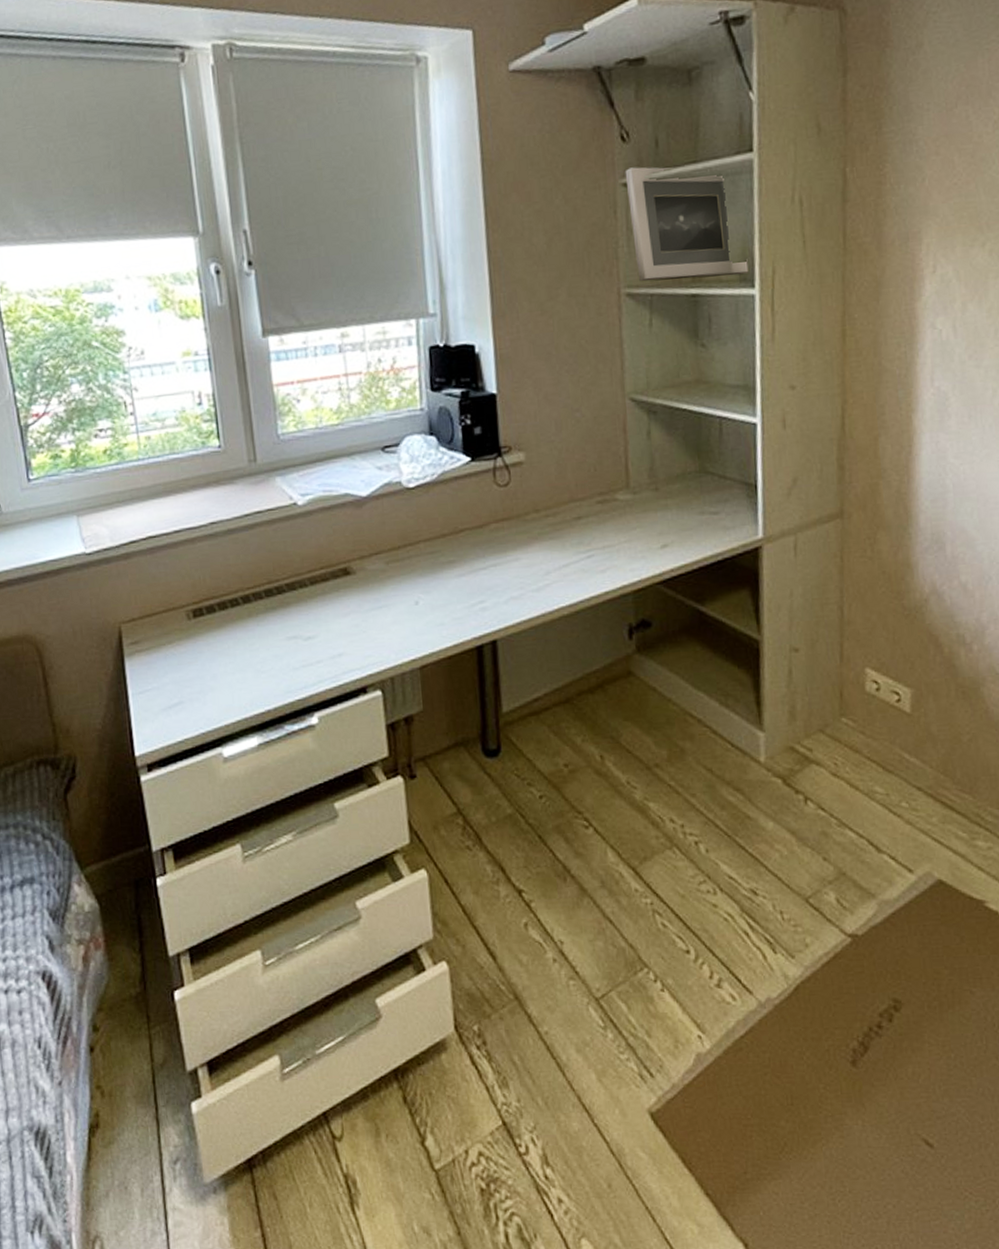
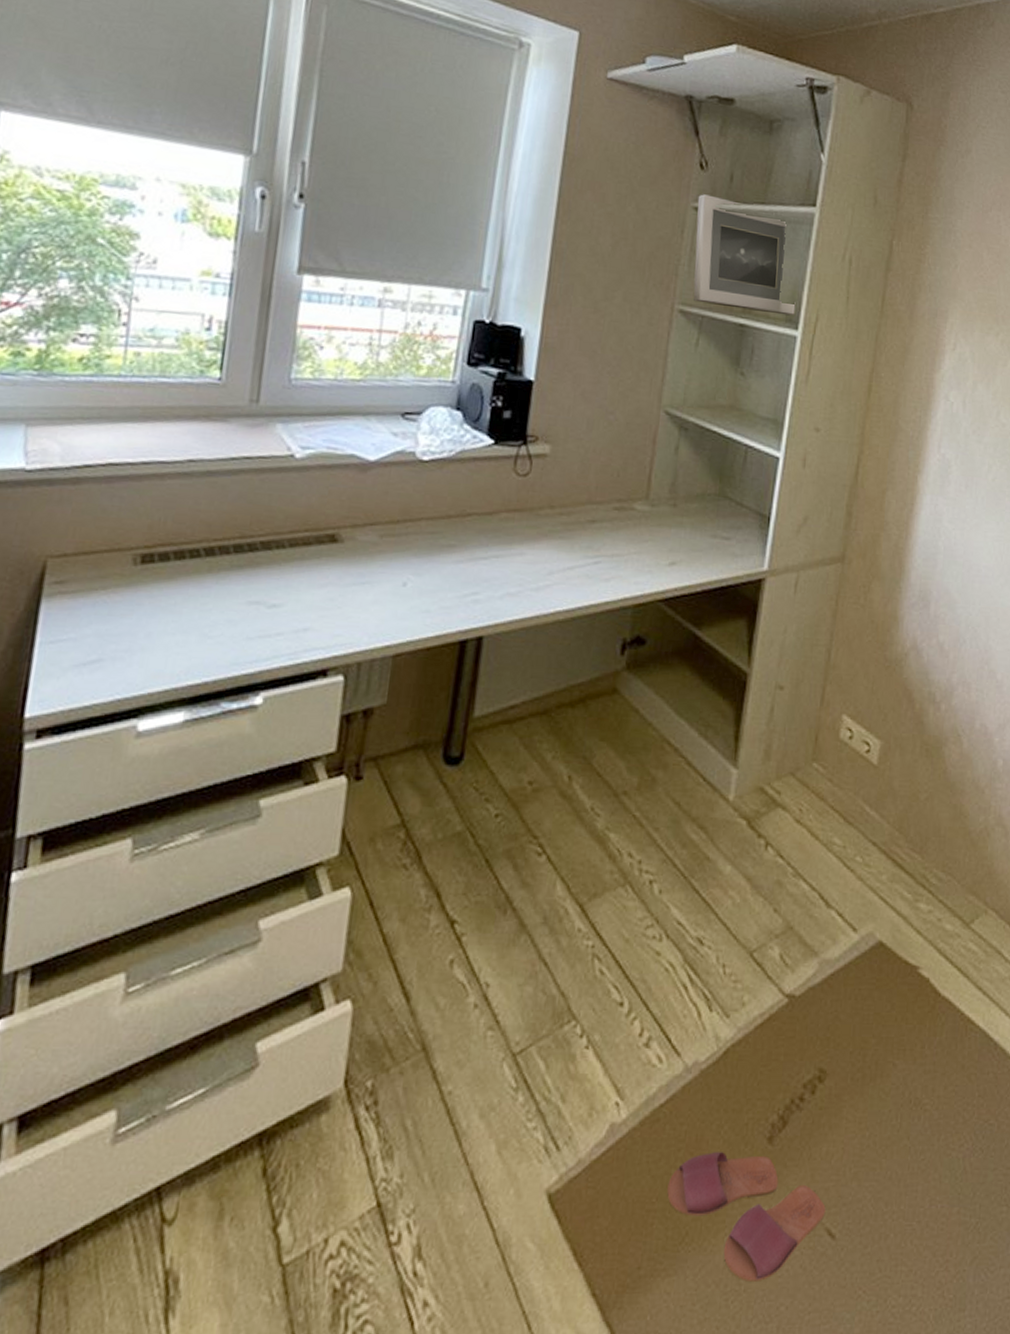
slippers: none [760,1075,920,1185] -> present [667,1152,826,1283]

